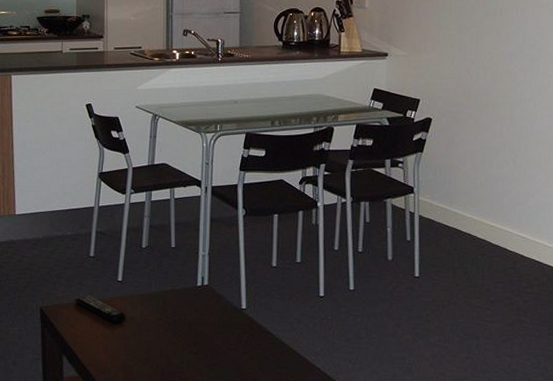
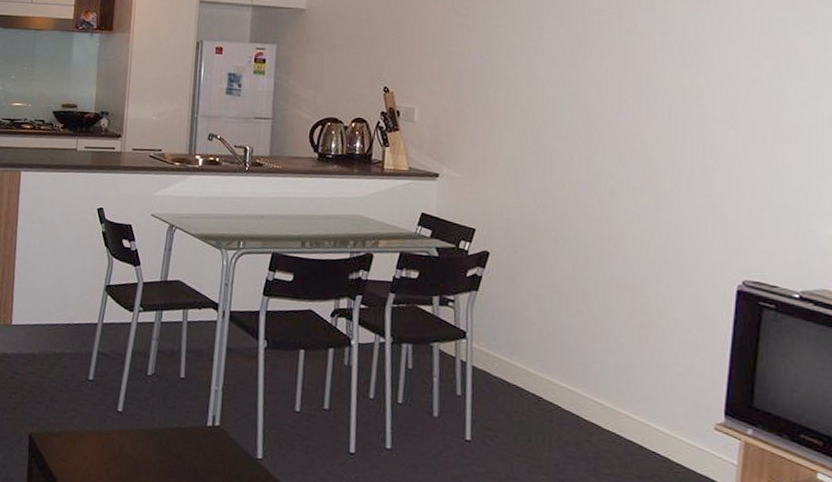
remote control: present [75,295,125,324] -> none [68,425,123,462]

